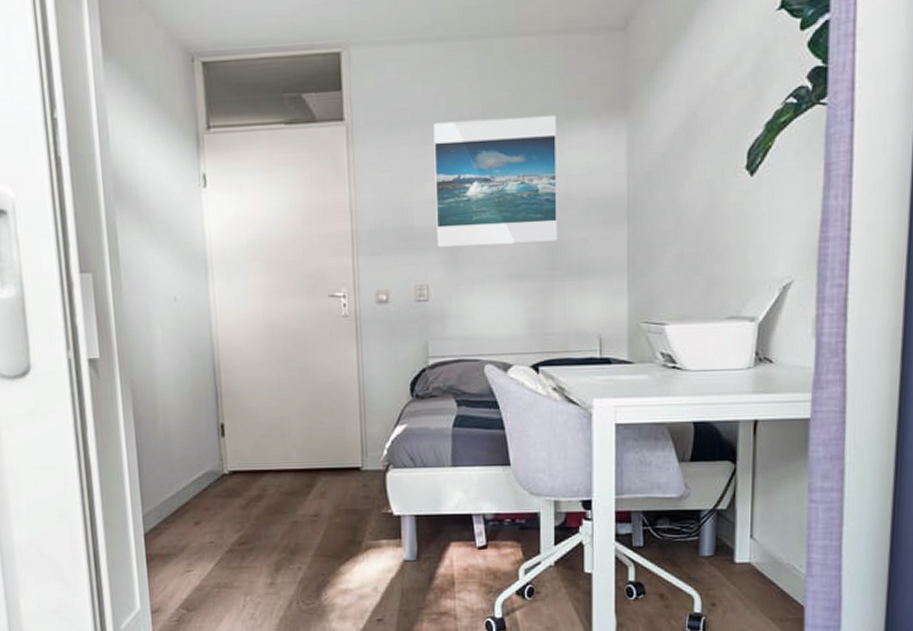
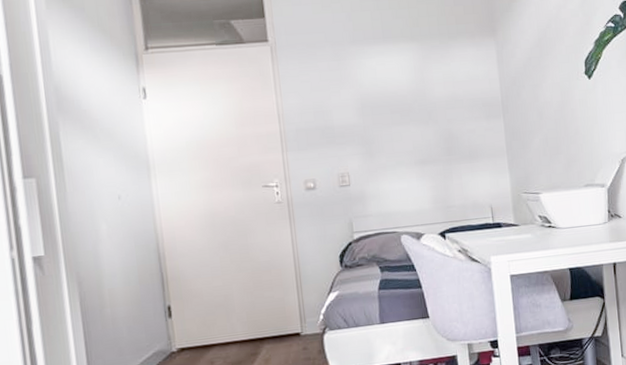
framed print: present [433,115,559,248] -> none [343,36,452,142]

